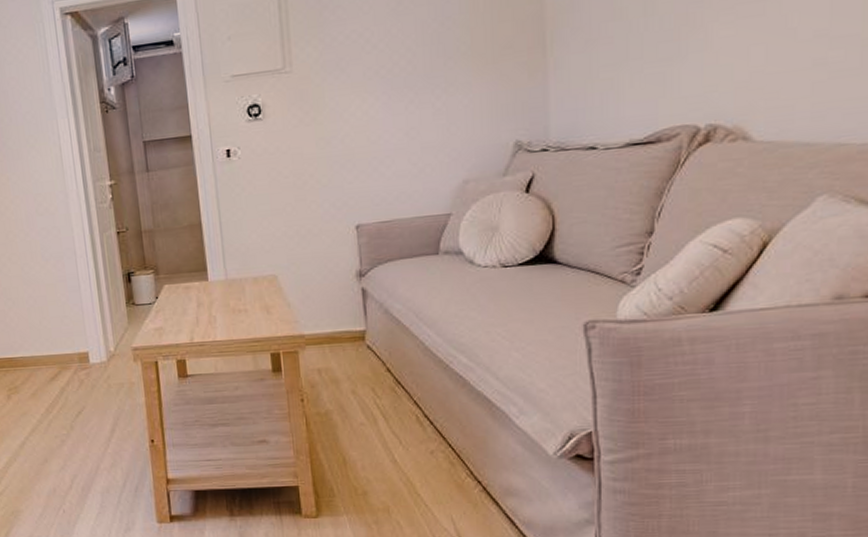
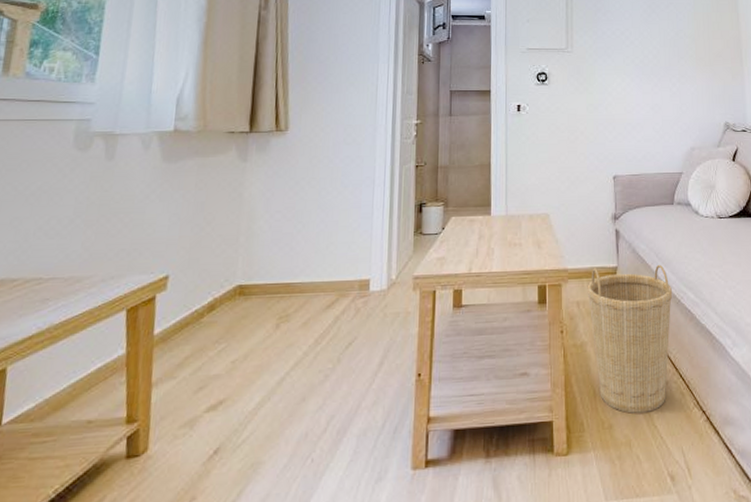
basket: none [329,325,438,481] -> present [587,264,672,414]

